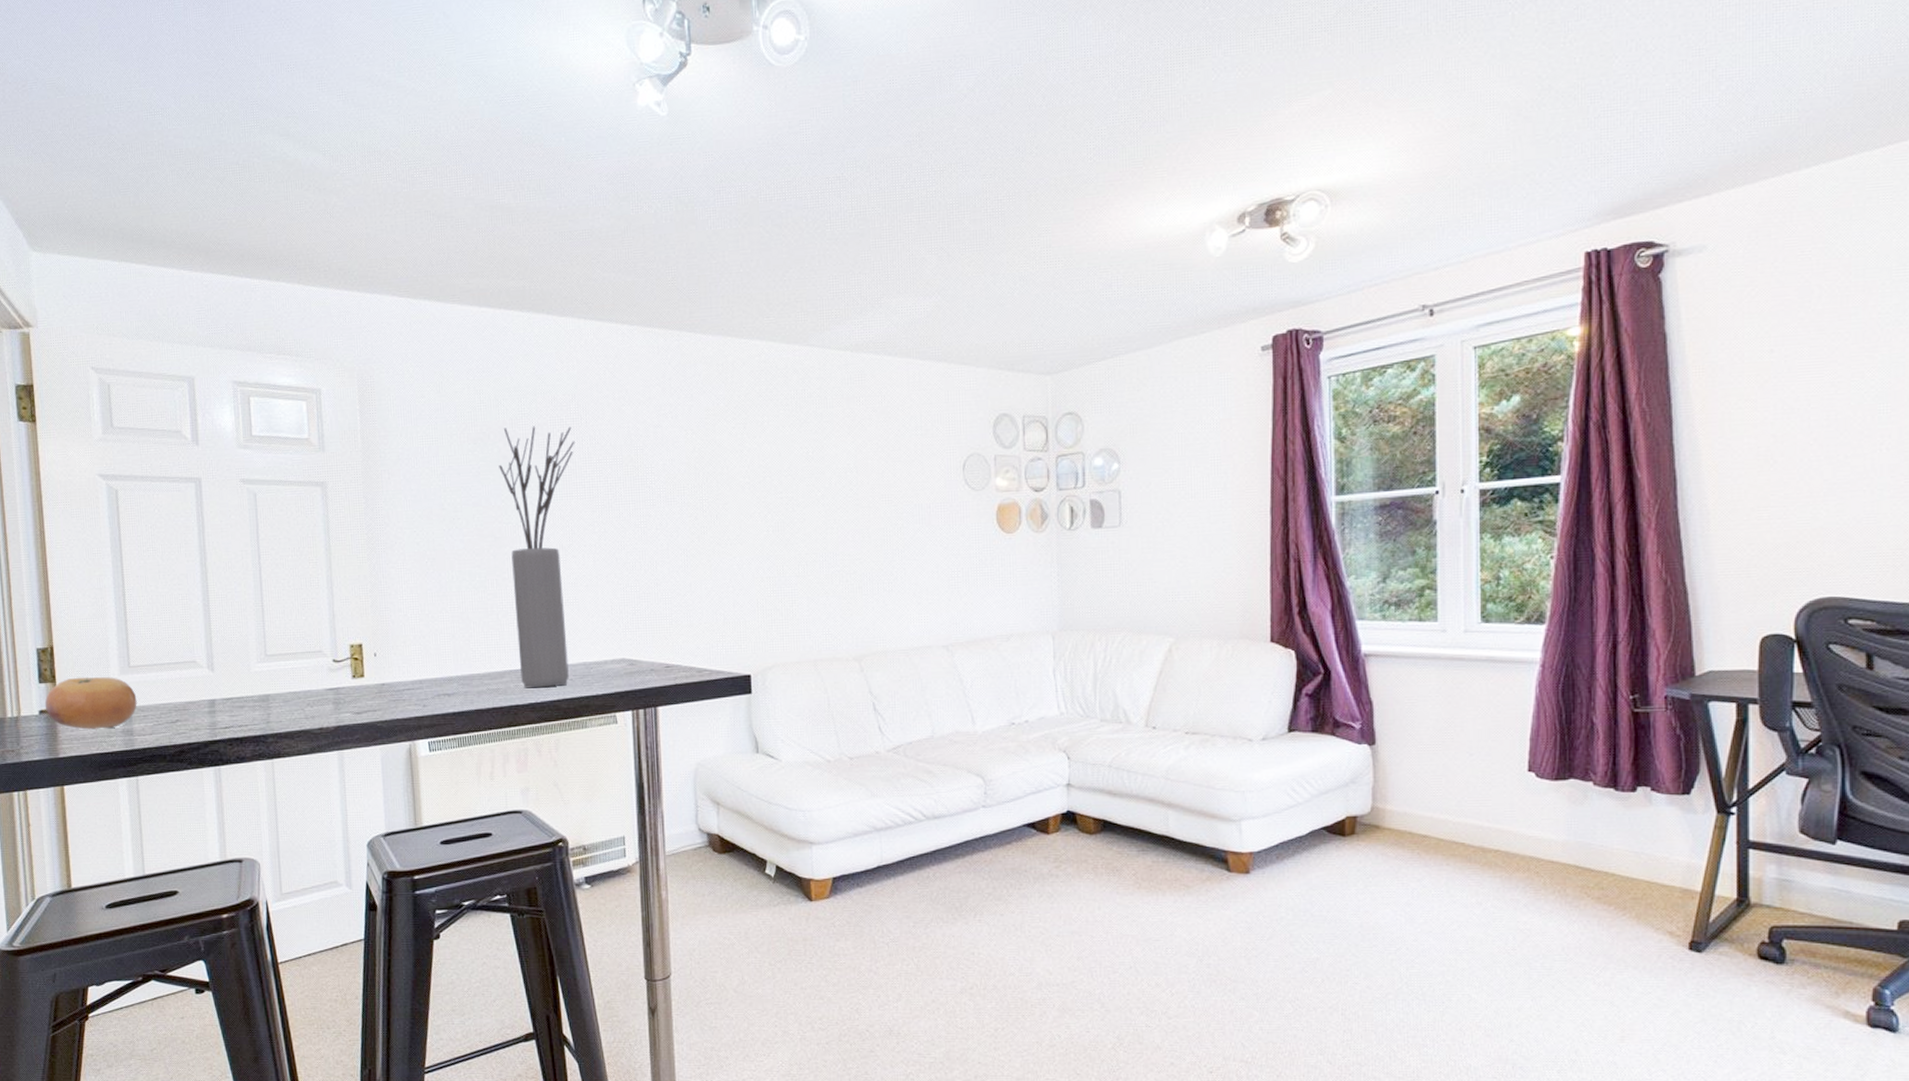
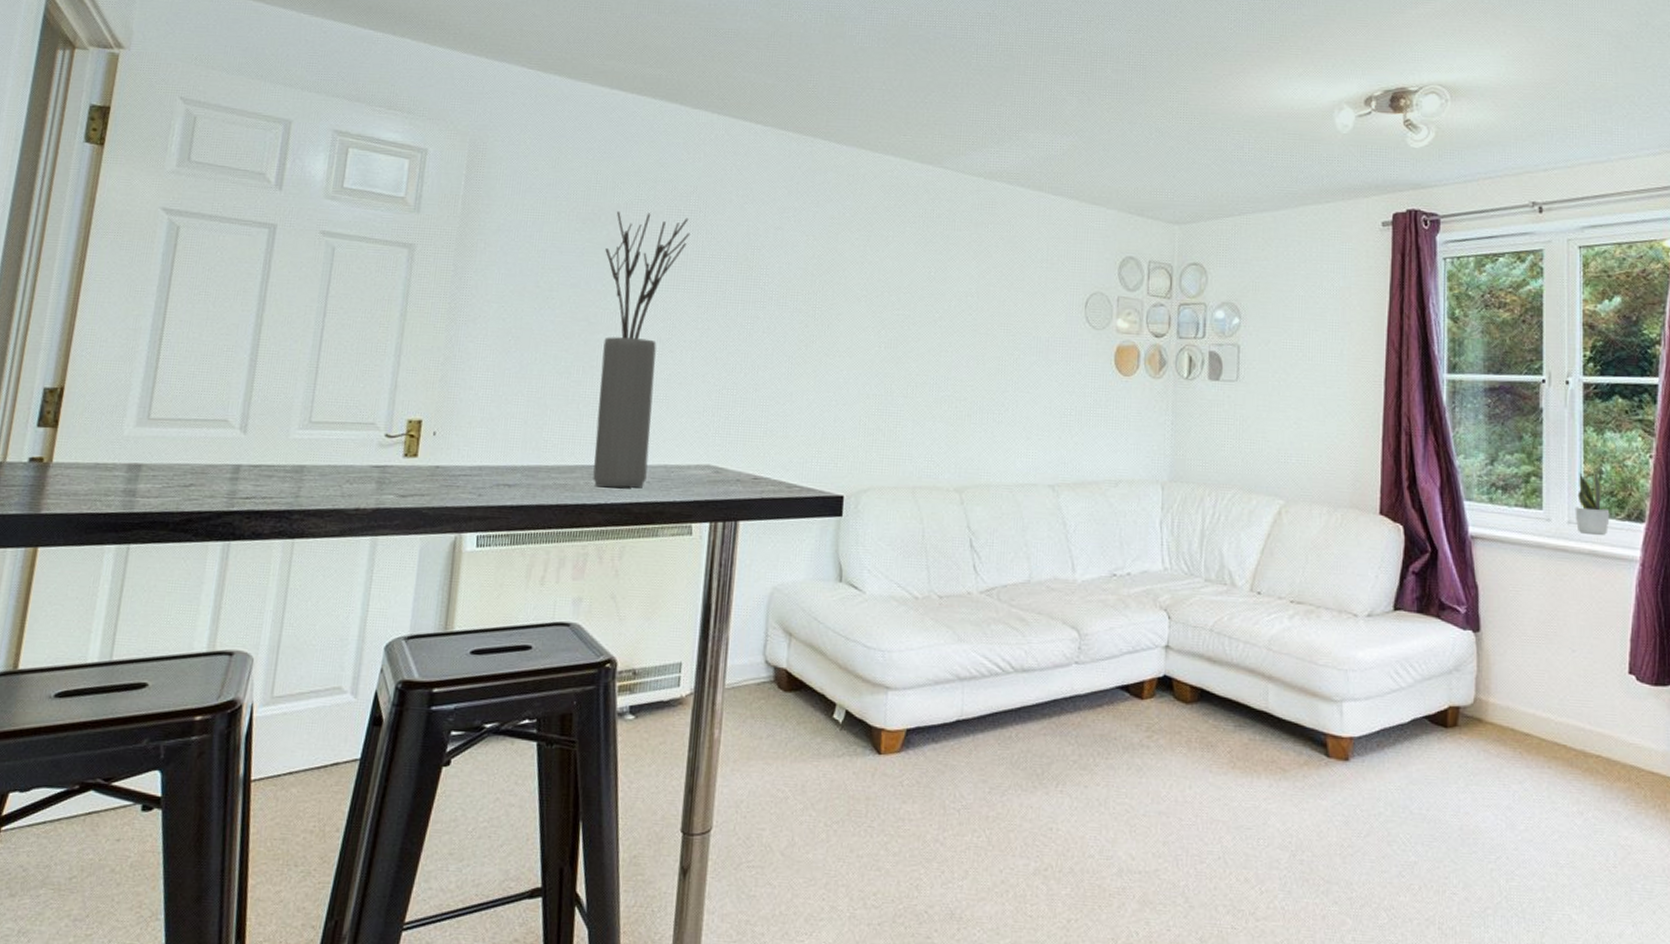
fruit: present [44,677,137,730] -> none [37,424,150,487]
potted plant: none [1471,575,1508,642] -> present [1575,468,1610,536]

